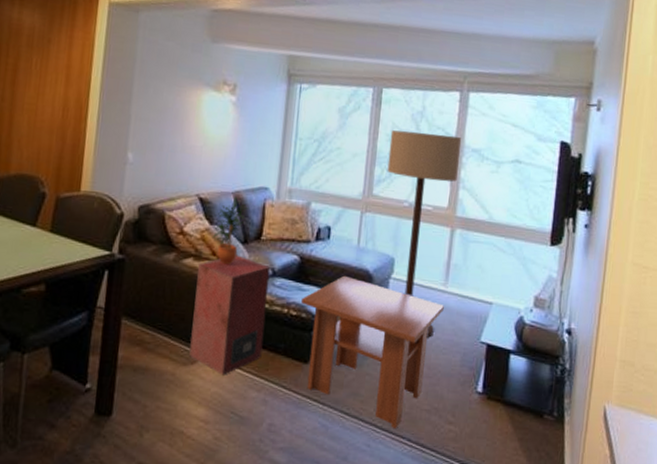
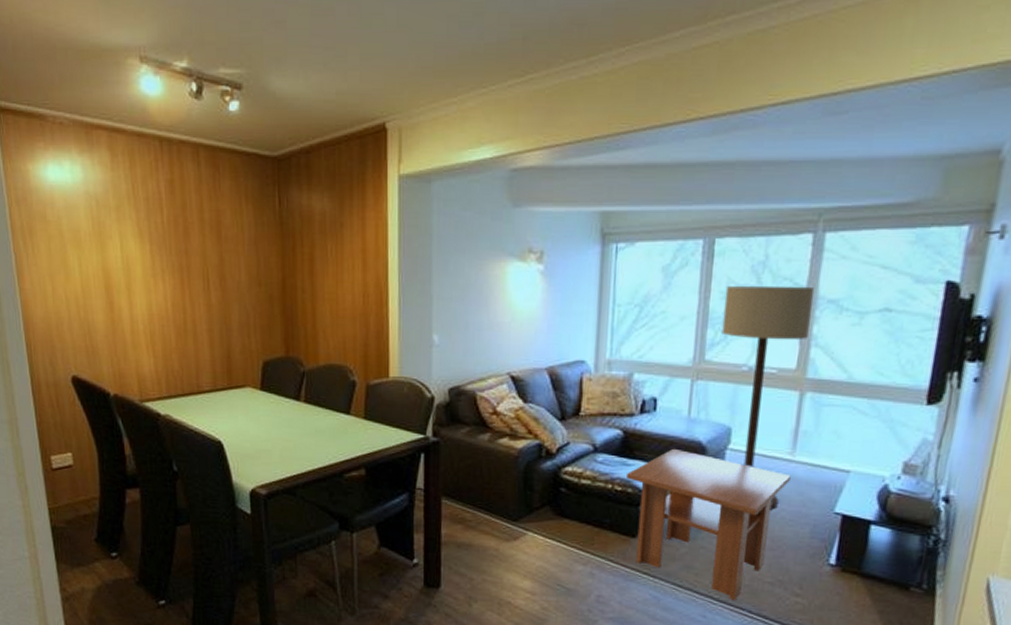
speaker: present [189,254,271,375] -> none [511,432,592,550]
potted plant: present [211,197,249,265] -> none [526,373,565,443]

